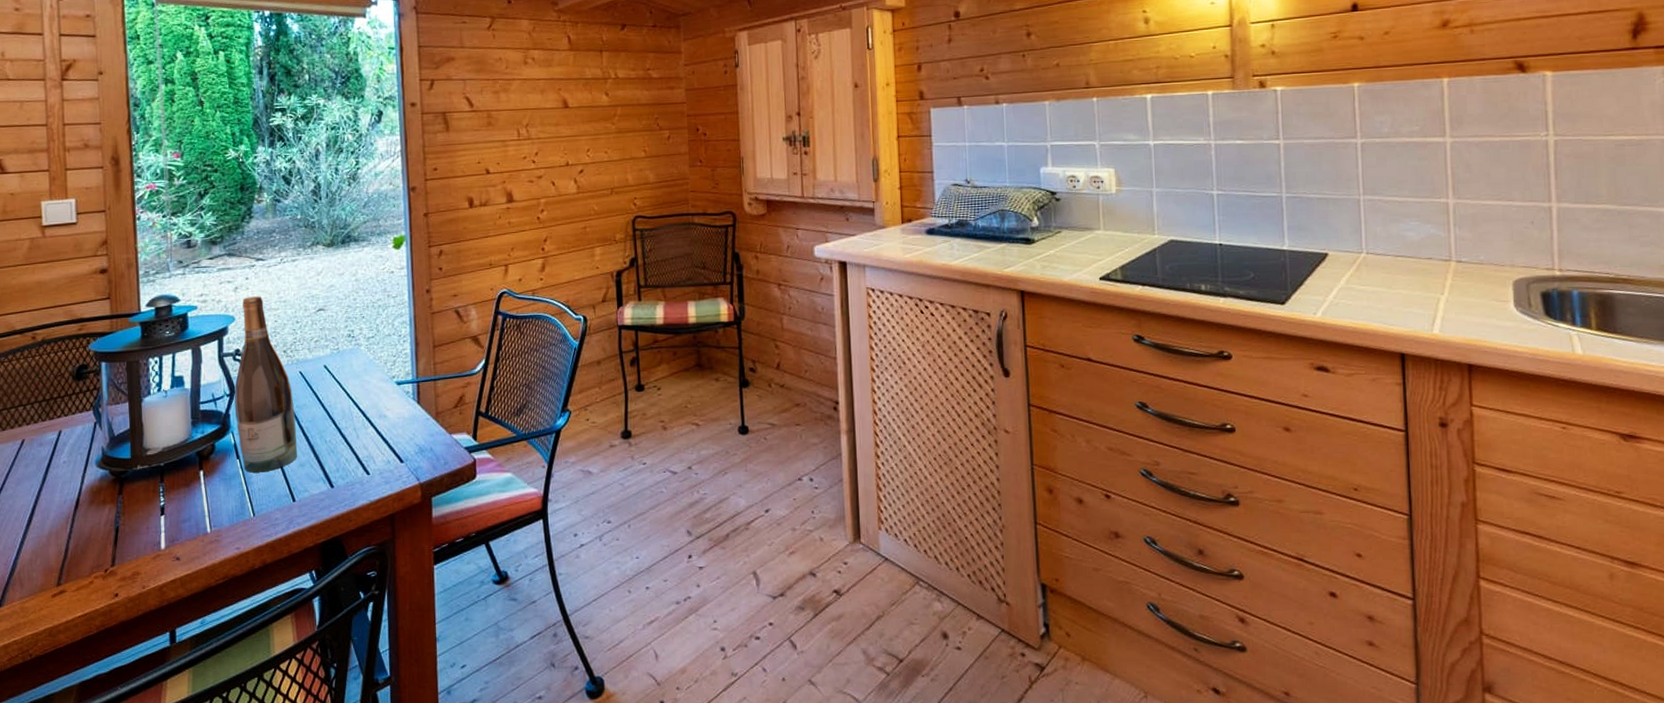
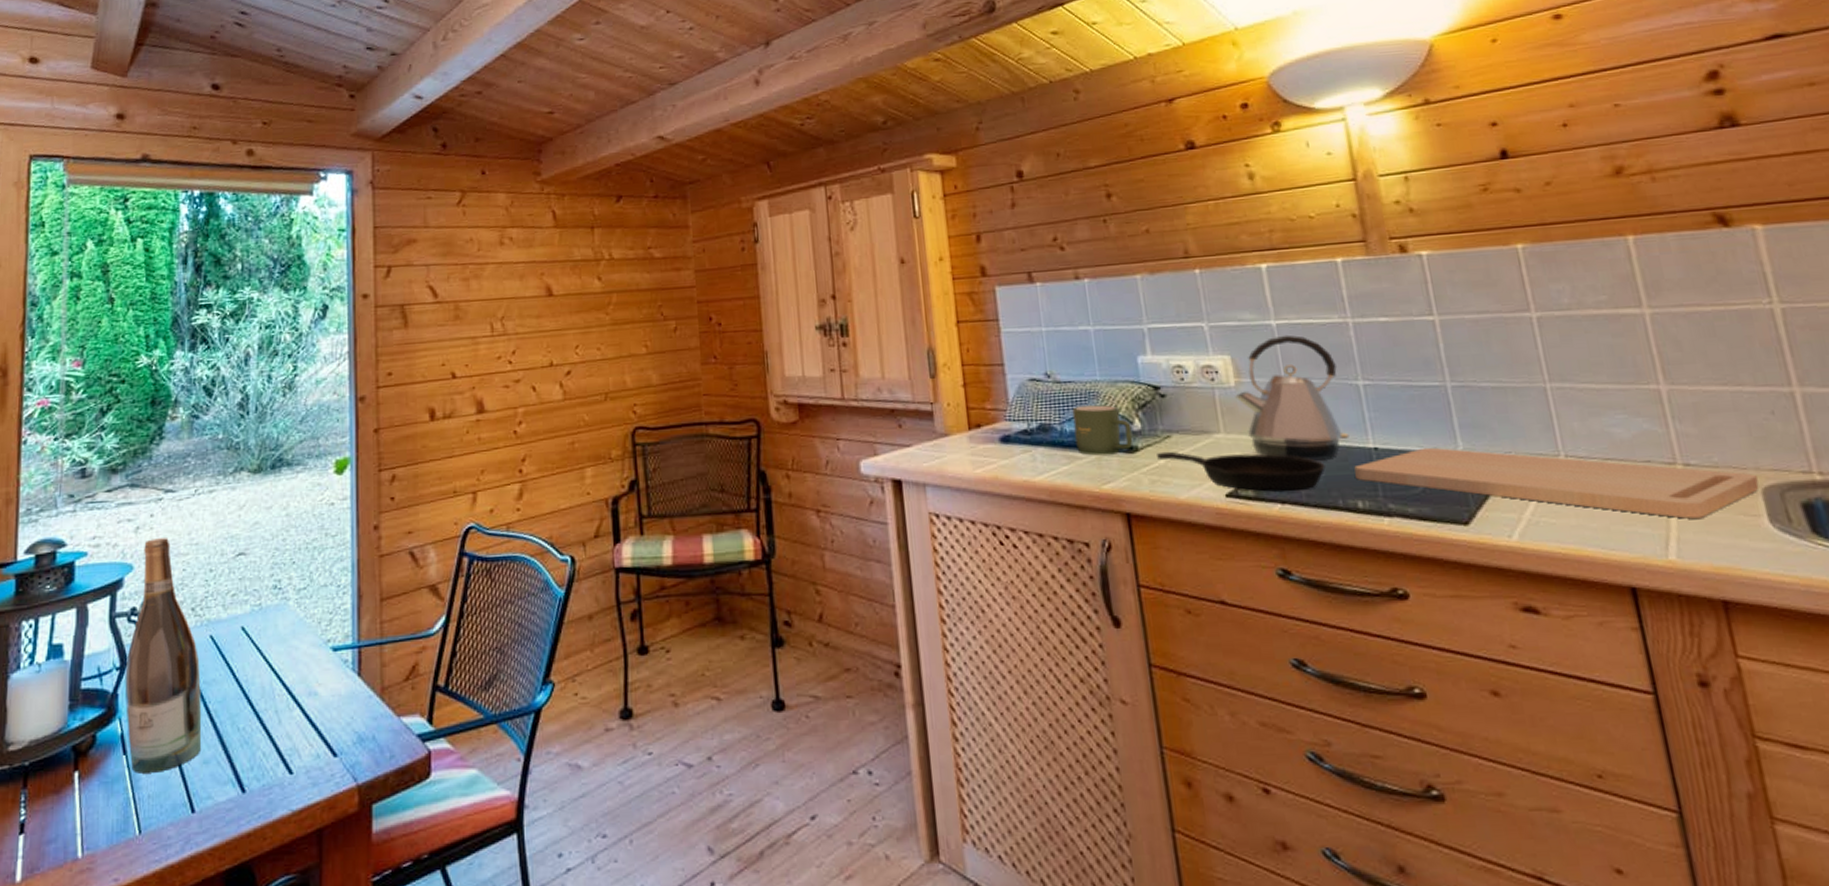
mug: none [985,206,1031,247] -> present [1072,405,1133,457]
frying pan: none [1049,243,1180,276] -> present [1157,451,1326,492]
kettle: none [1115,153,1201,253] -> present [1235,334,1349,461]
cutting board: none [1201,244,1511,303] -> present [1354,447,1759,519]

